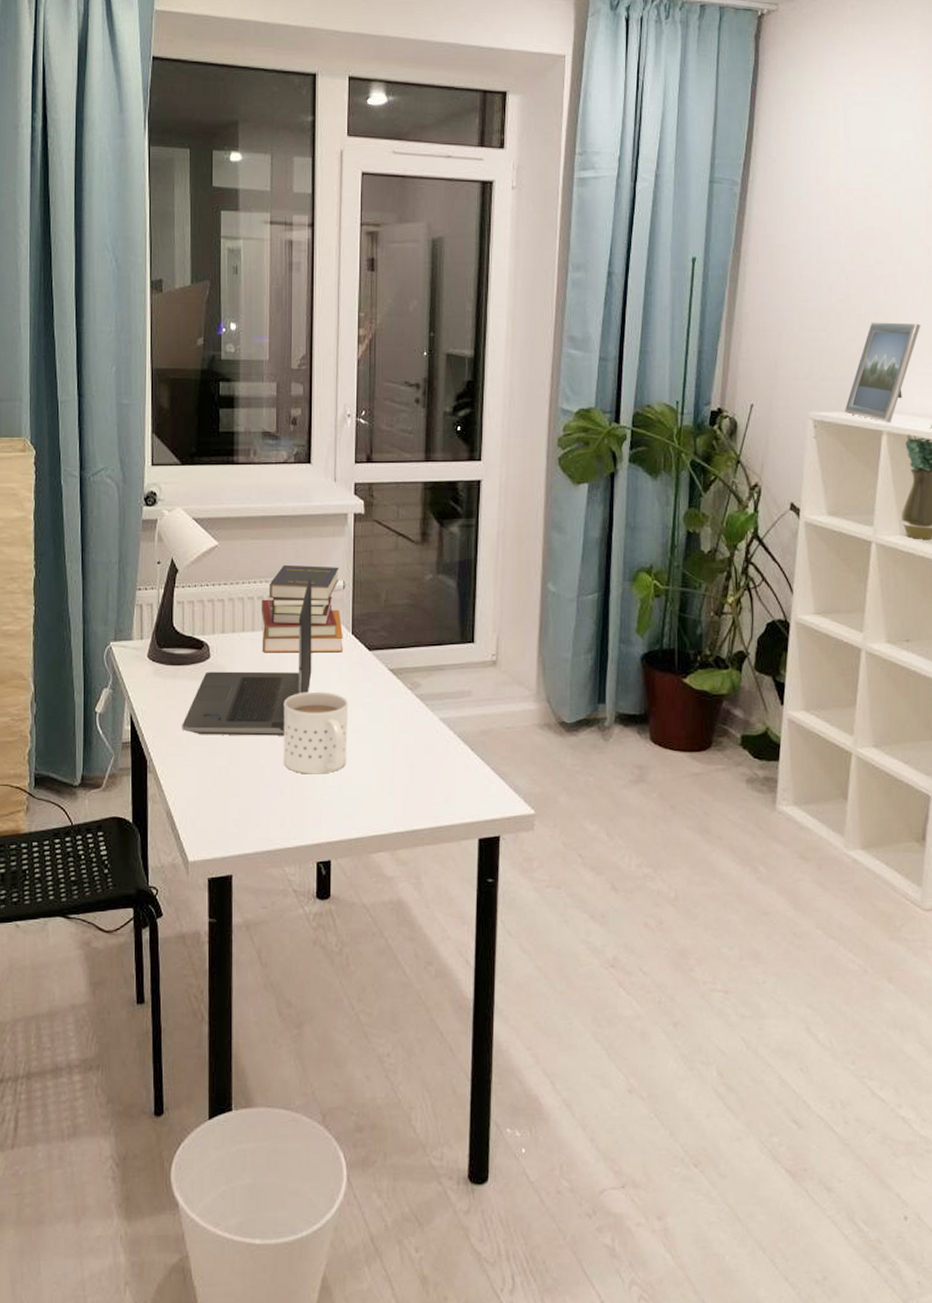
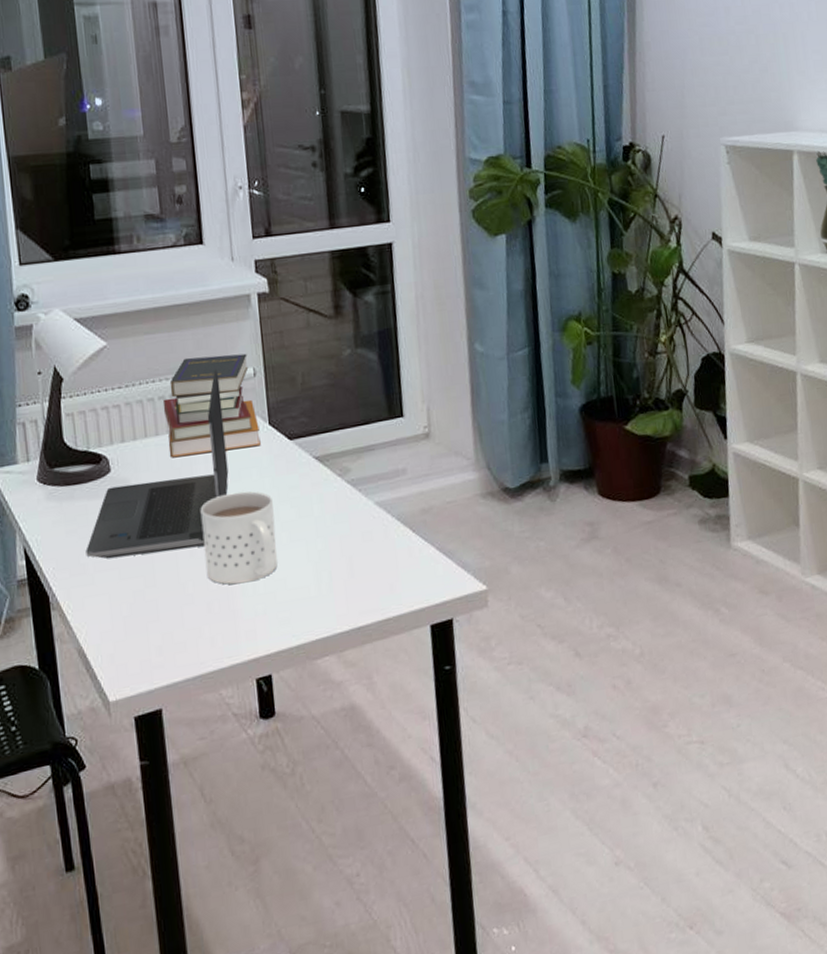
picture frame: present [844,322,921,423] -> none [754,40,819,142]

